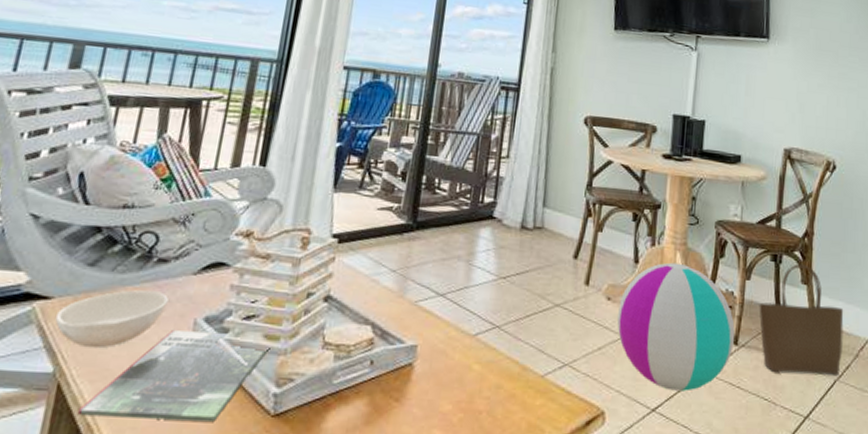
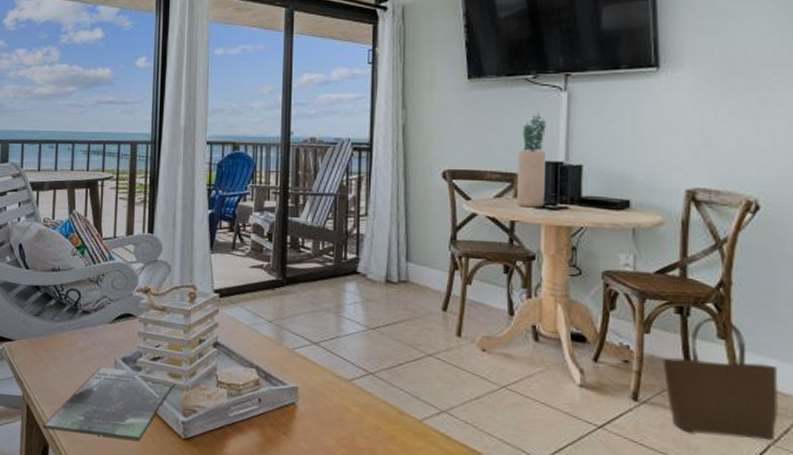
soup bowl: present [54,290,170,349] -> none [18,335,95,380]
beach ball: present [617,262,735,392] -> none [495,314,634,445]
vase: none [649,67,678,159] -> present [517,111,546,208]

